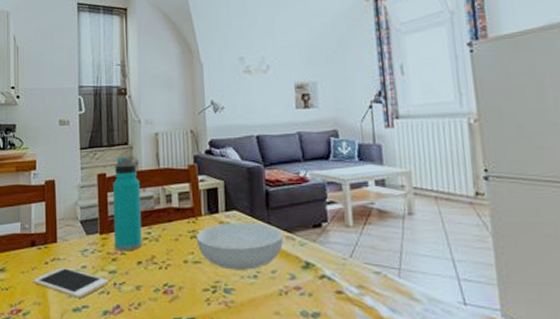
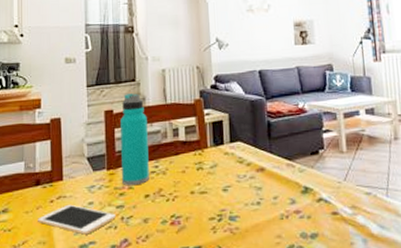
serving bowl: present [196,222,284,270] -> none [202,152,285,198]

